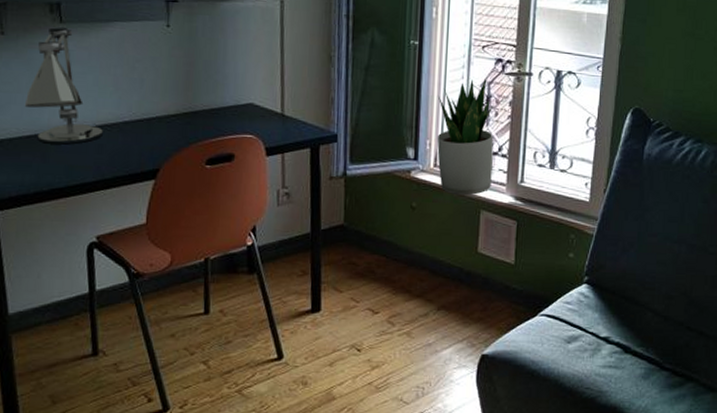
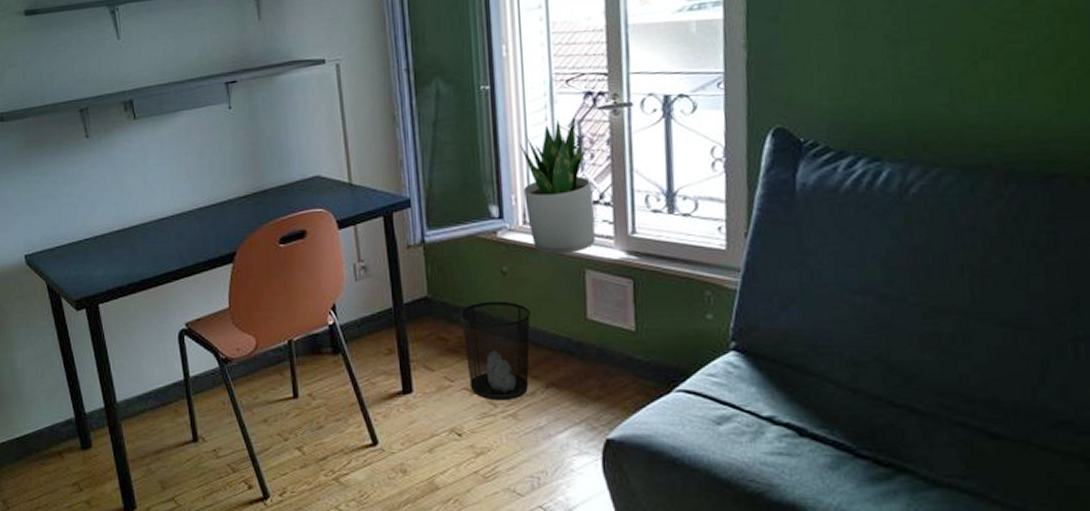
desk lamp: present [24,27,103,145] -> none [111,122,181,237]
waste bin: none [370,232,432,321] -> present [459,301,530,401]

